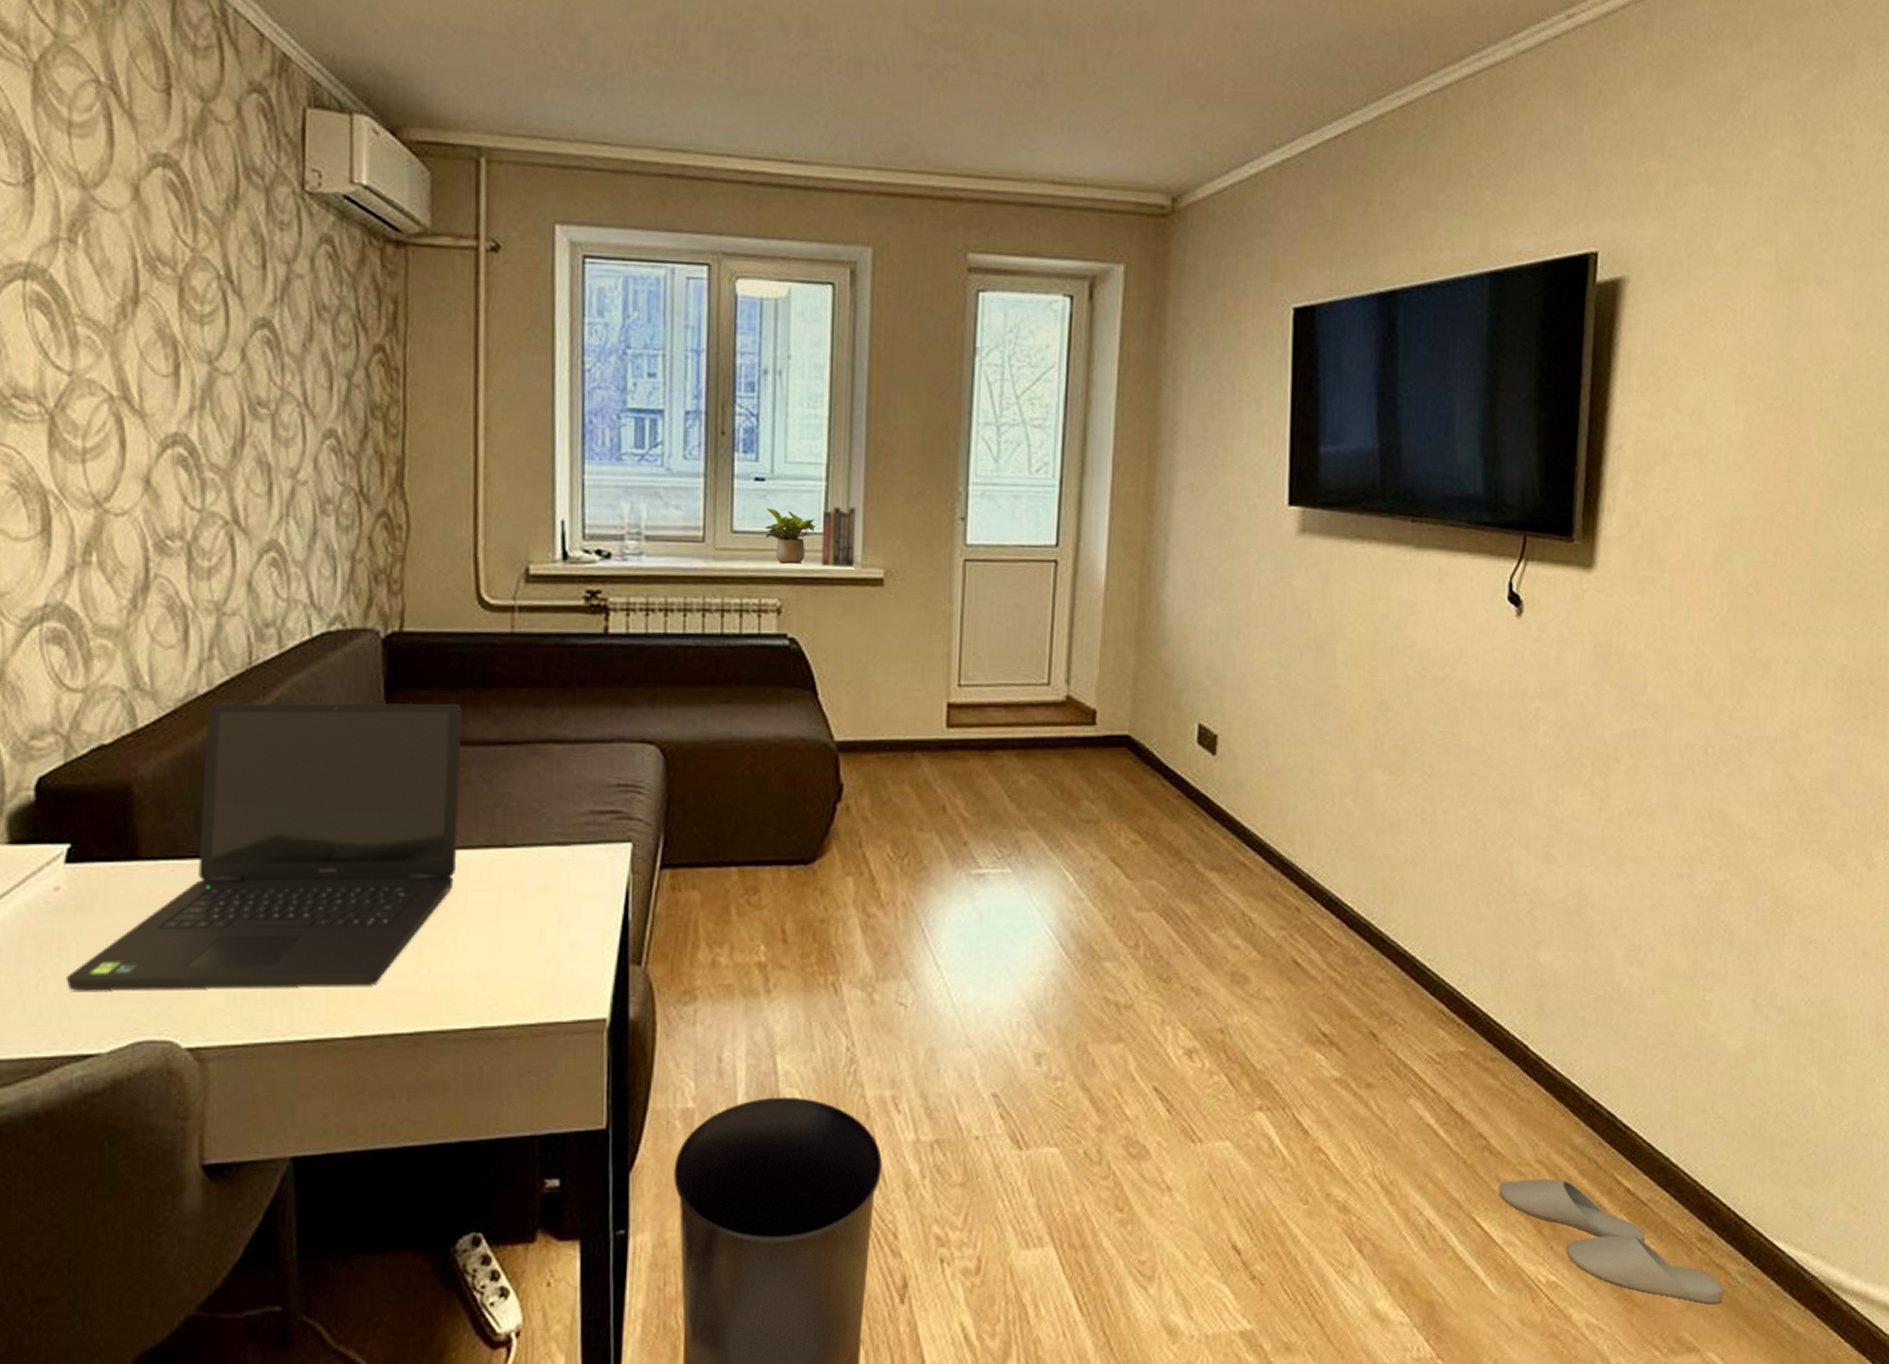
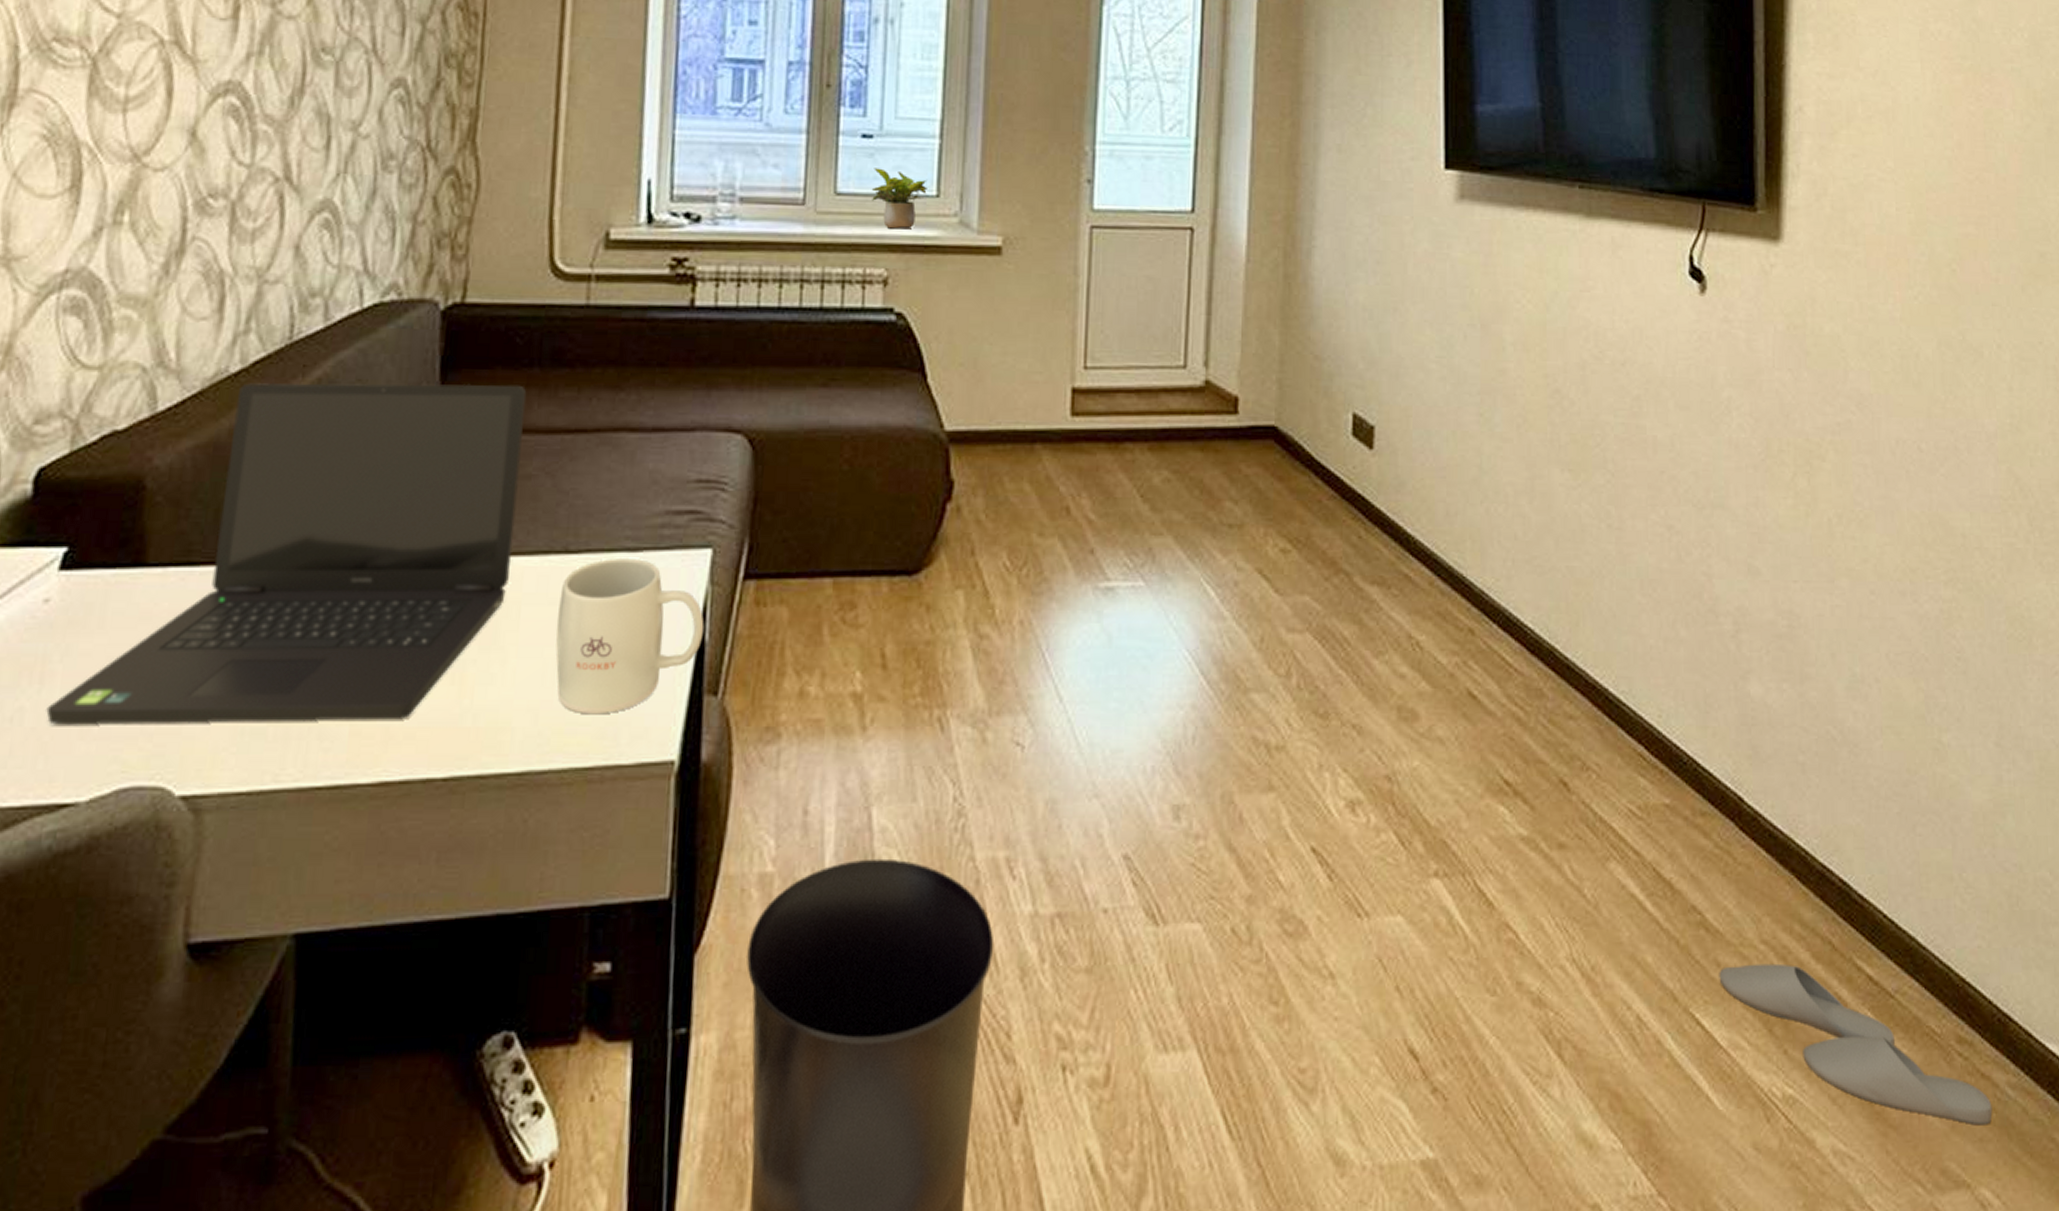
mug: none [499,852,628,981] -> present [555,559,705,715]
books: present [821,505,857,568] -> none [933,165,973,235]

